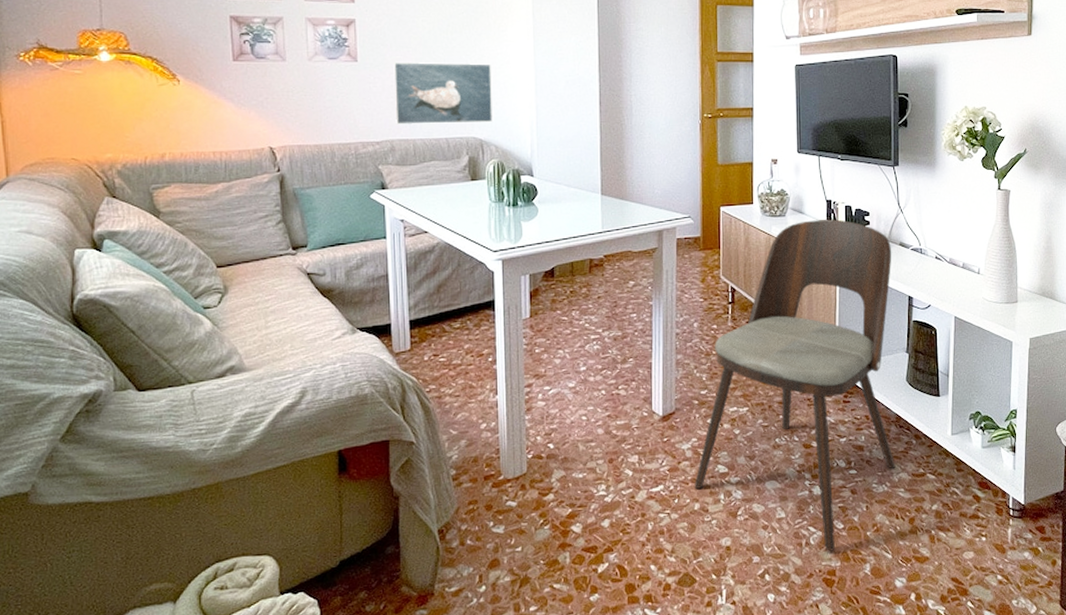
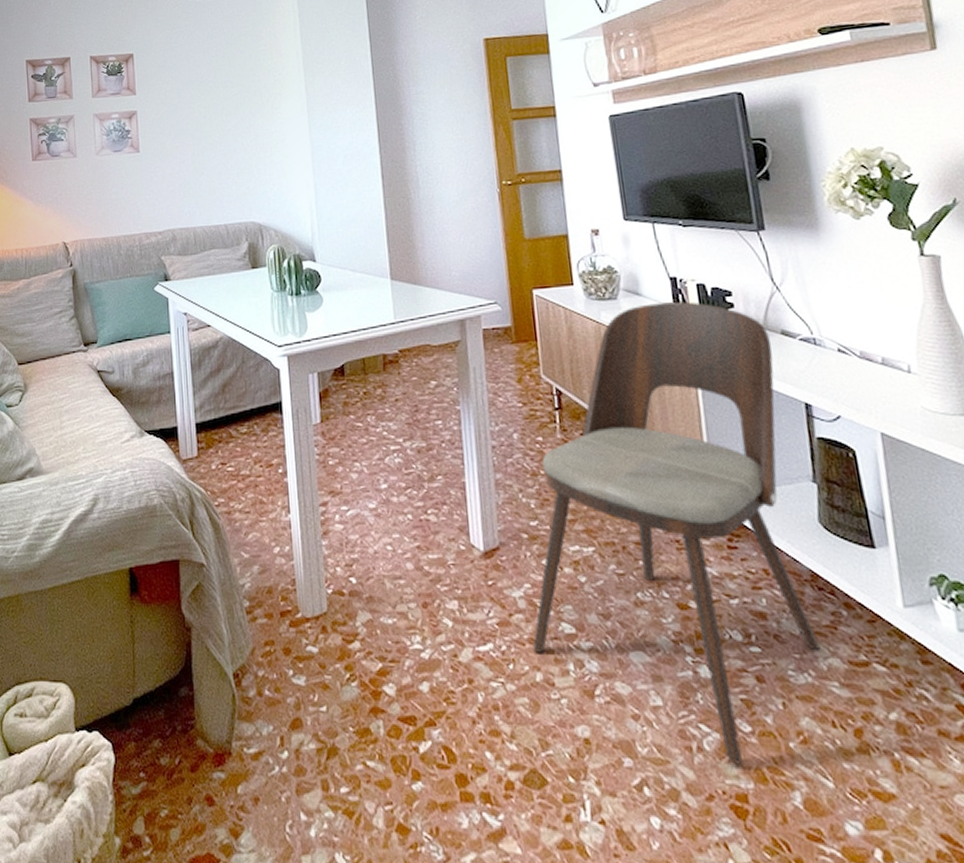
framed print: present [393,62,492,125] -> none [172,143,271,213]

